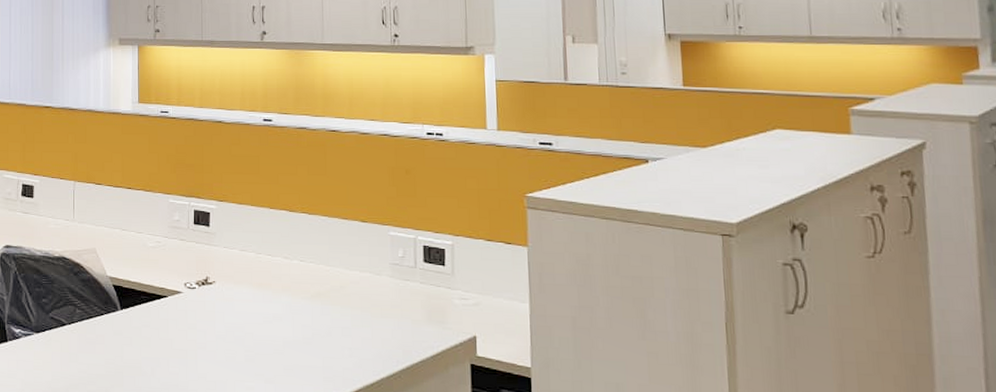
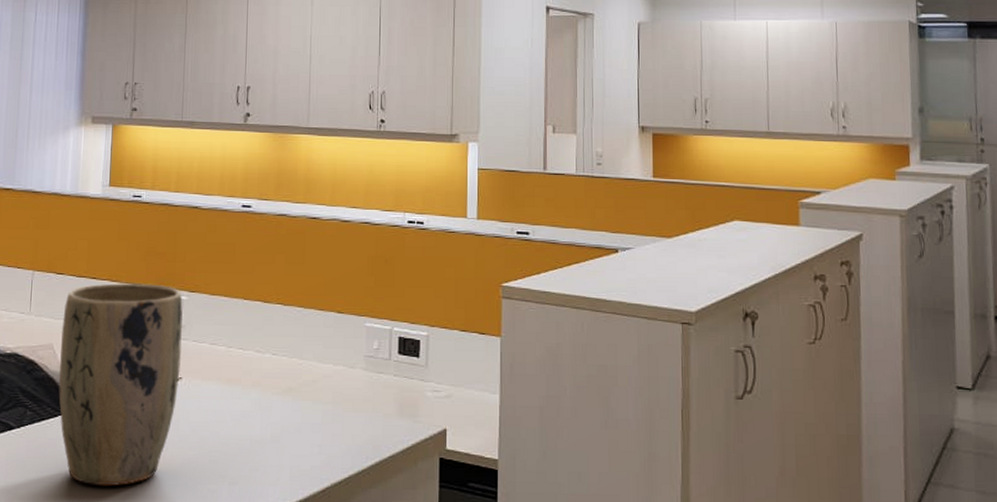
plant pot: none [102,192,214,381] -> present [59,282,183,487]

